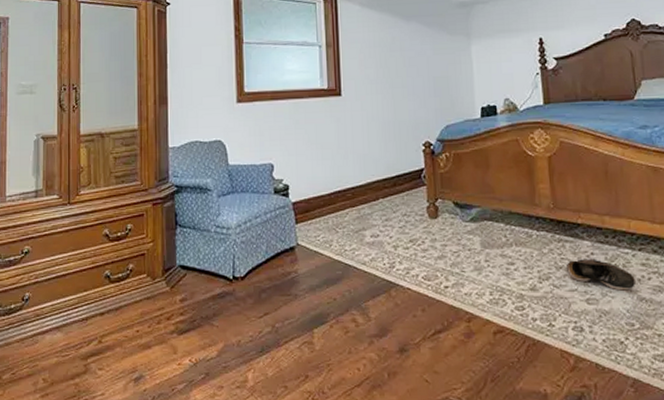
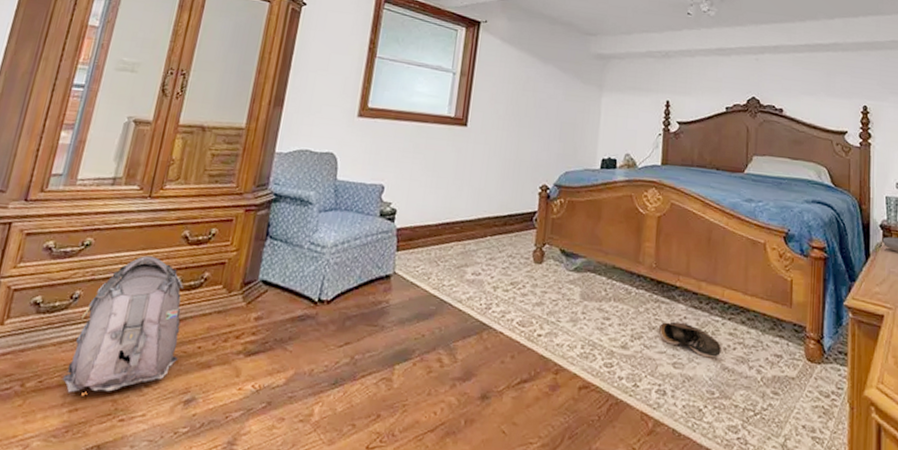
backpack: none [30,256,121,381] -> present [62,255,183,393]

